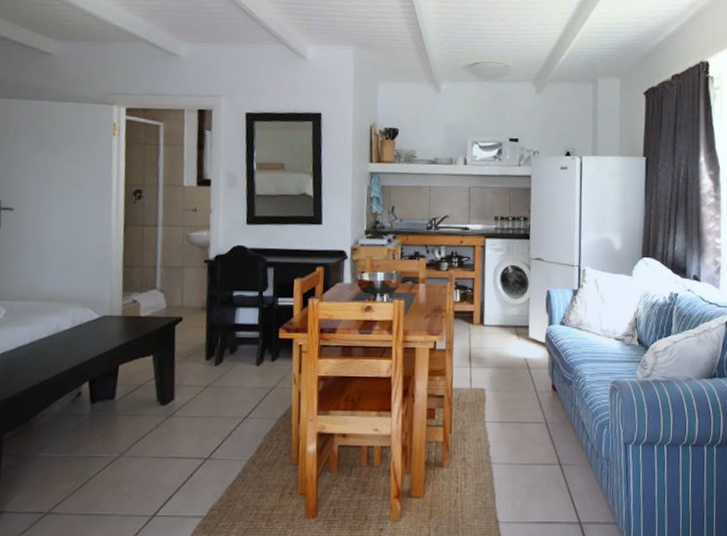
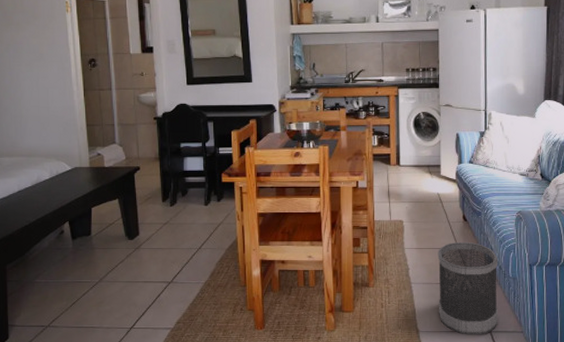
wastebasket: none [521,416,590,527] -> present [437,242,499,335]

